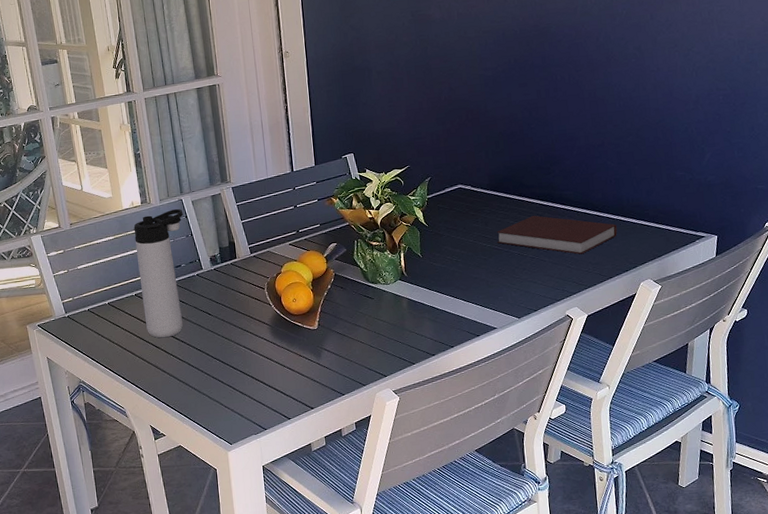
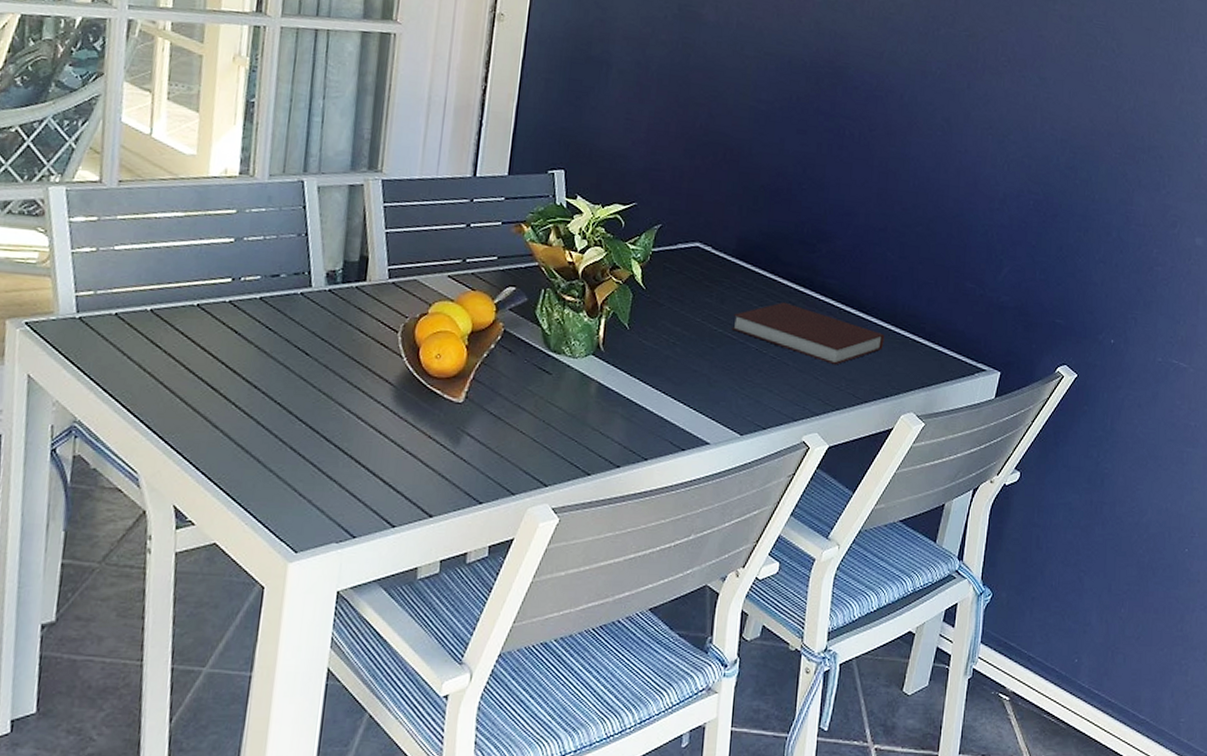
thermos bottle: present [133,208,183,338] -> none [203,192,301,377]

